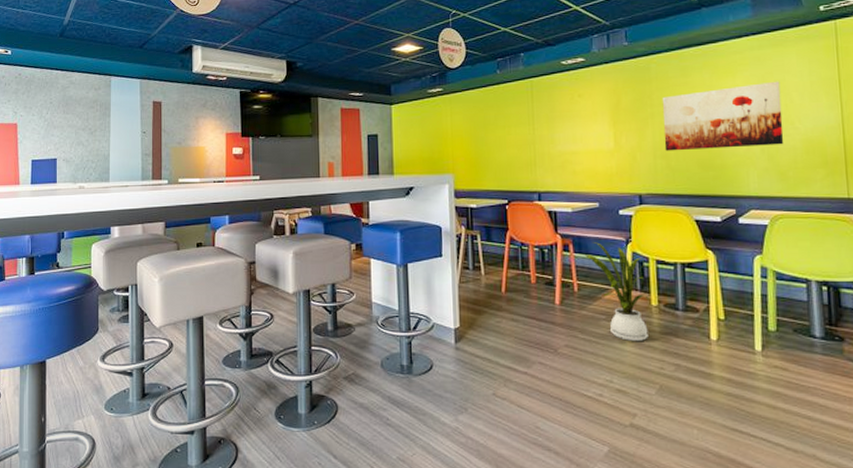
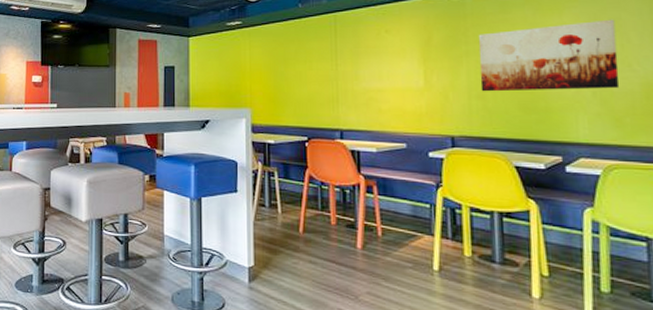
house plant: present [584,242,649,341] -> none [389,185,461,294]

